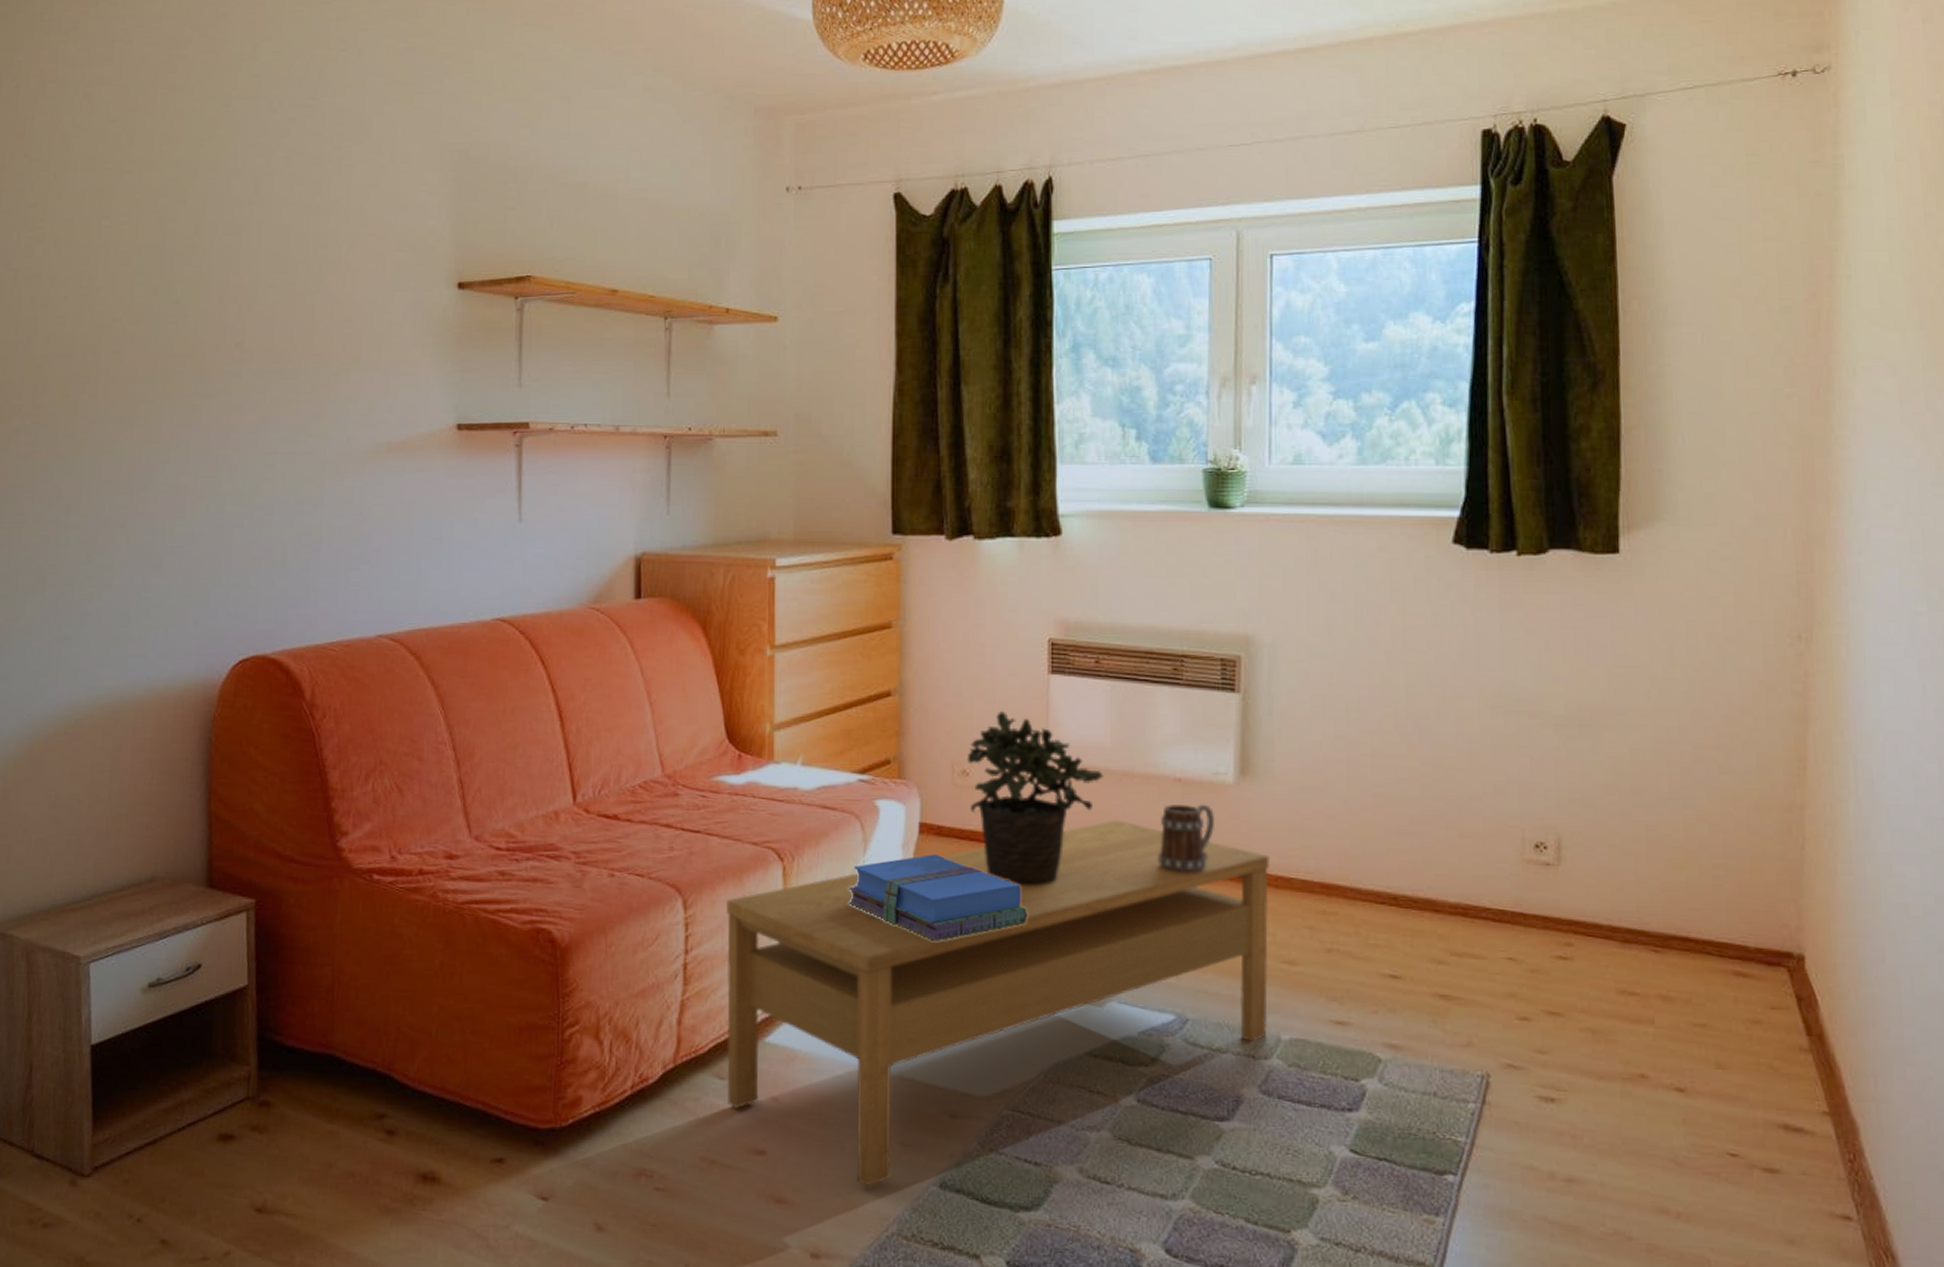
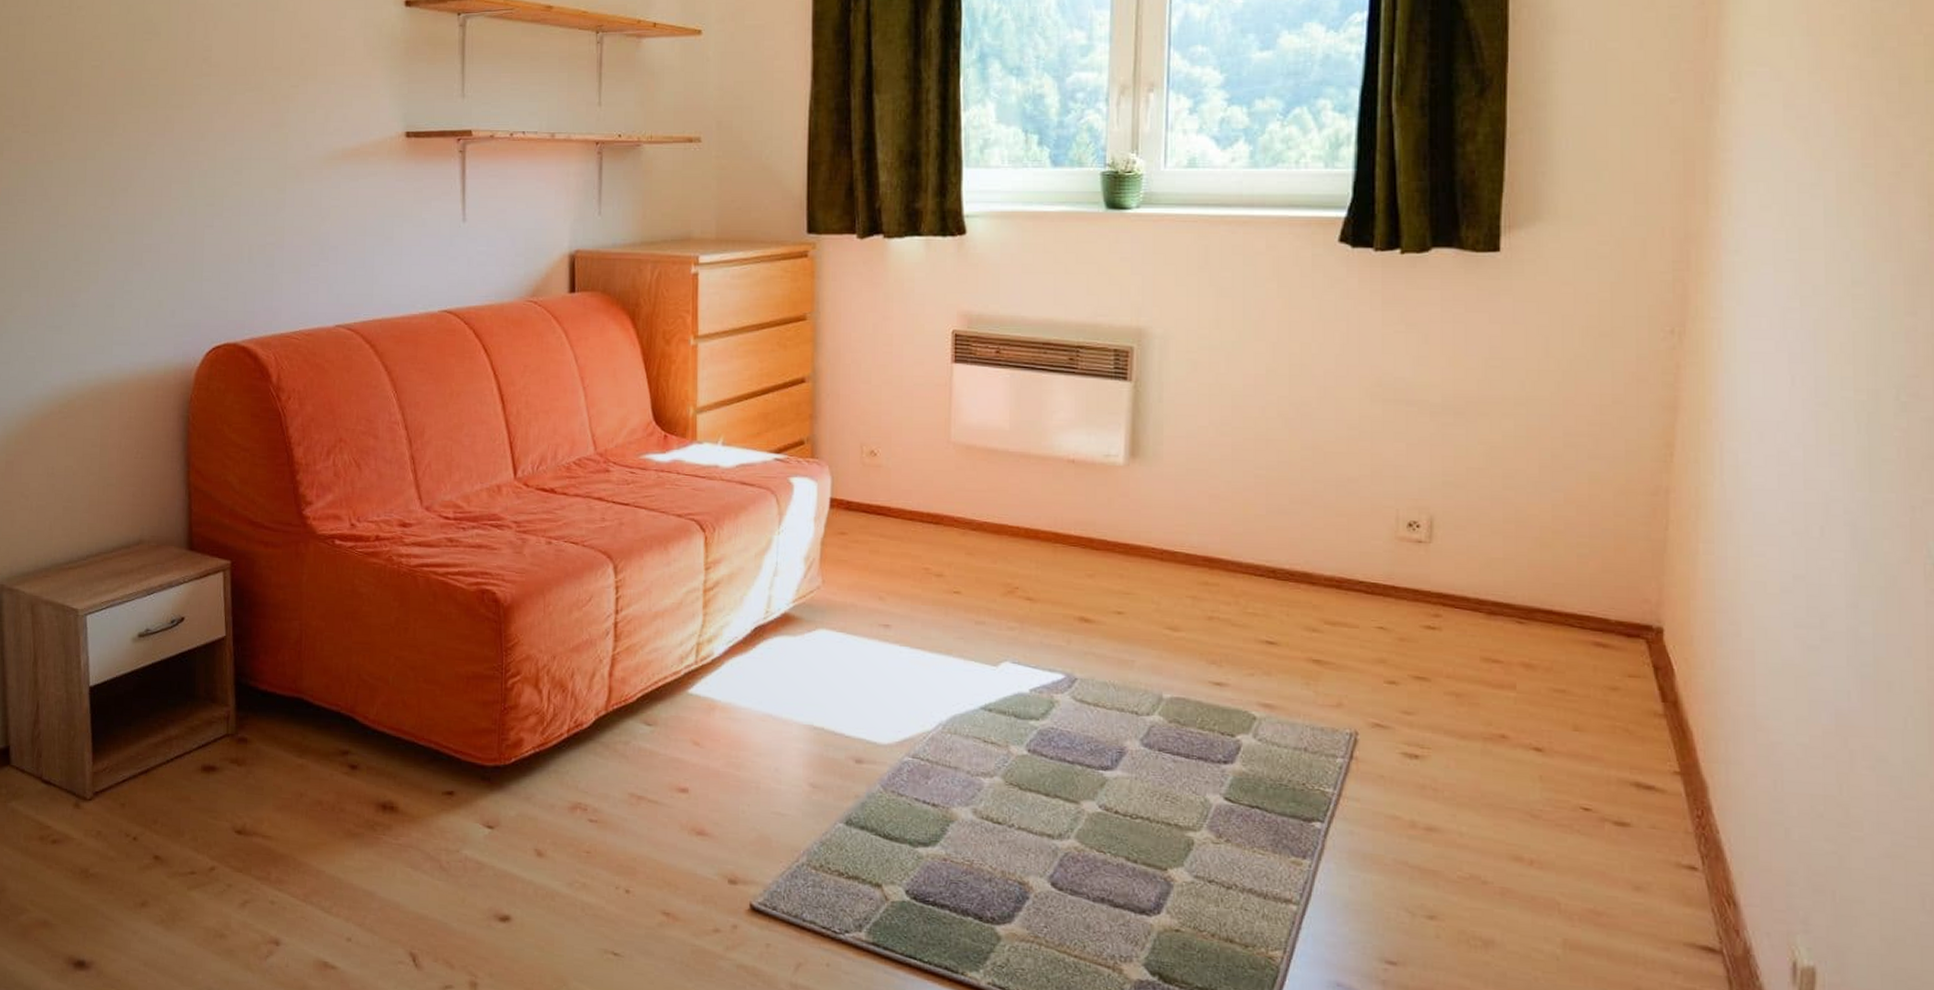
coffee table: present [726,820,1270,1187] -> none [653,497,1156,823]
books: present [847,854,1028,943] -> none [764,527,930,607]
potted plant: present [966,710,1104,887] -> none [874,396,1002,557]
mug: present [1157,804,1215,874] -> none [1050,483,1106,547]

